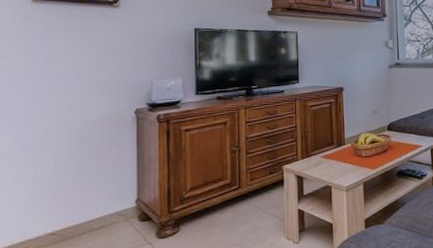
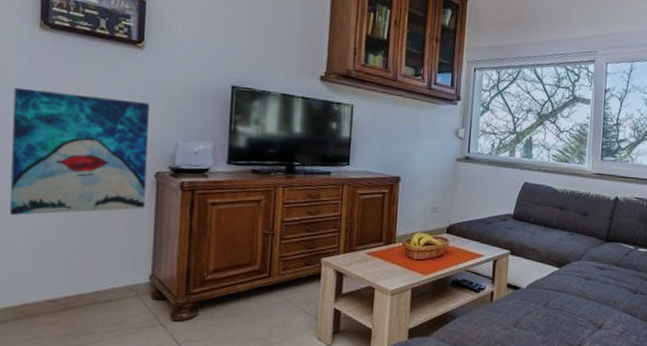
wall art: none [11,51,128,162] -> present [9,87,149,215]

